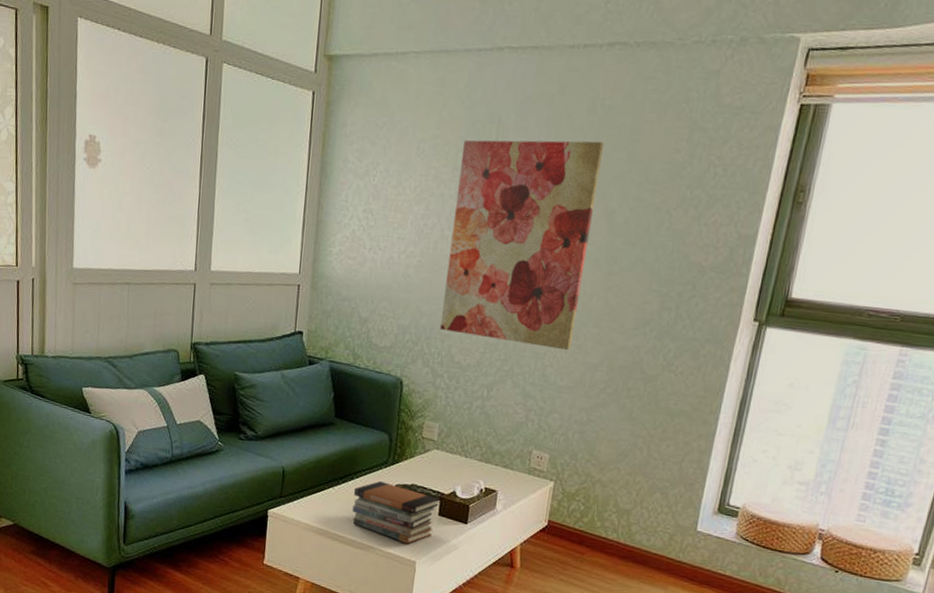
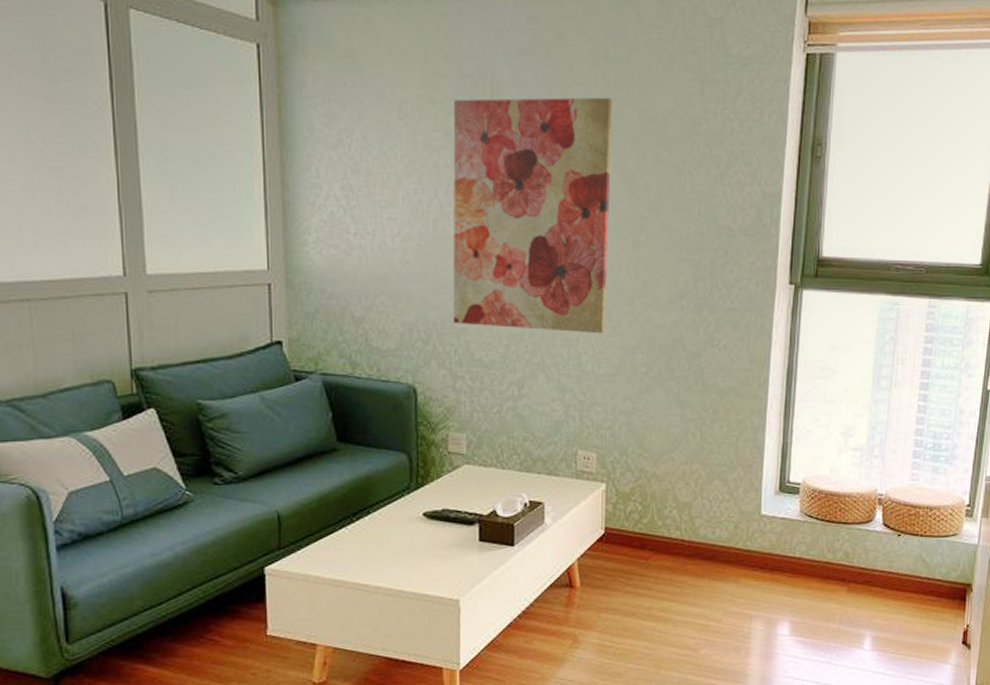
book stack: present [352,480,440,544] -> none [373,510,478,581]

